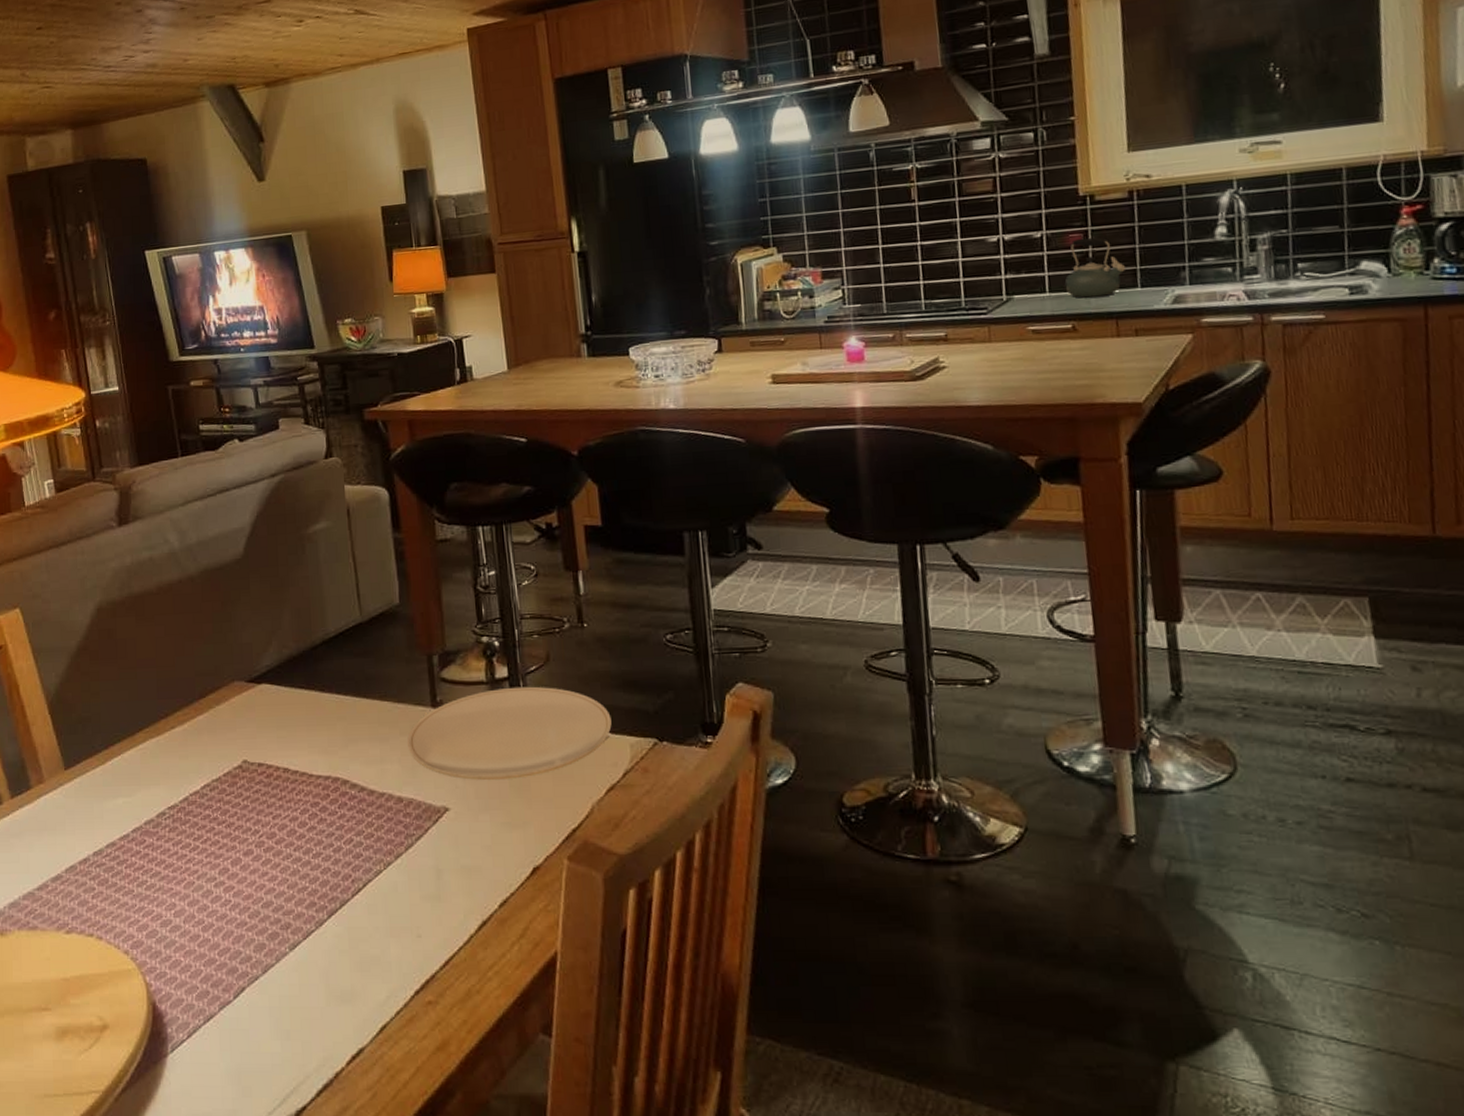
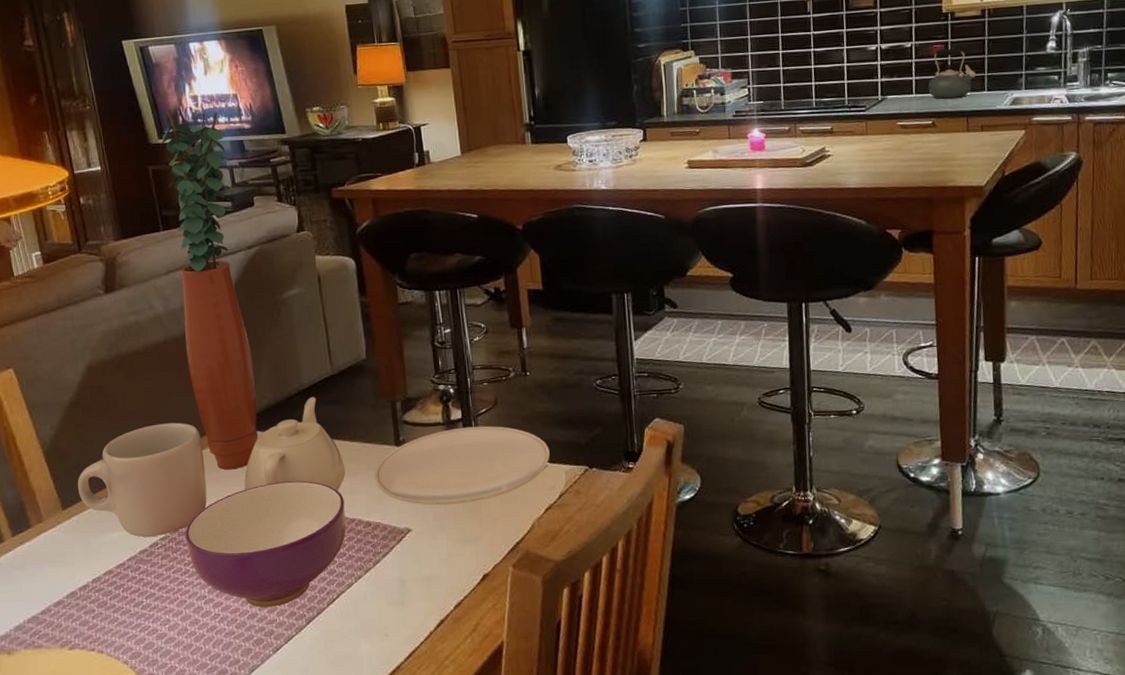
cup: none [81,673,221,805] -> present [77,422,207,537]
vase: none [182,323,278,730] -> present [161,109,259,470]
bowl: none [195,745,375,895] -> present [185,480,346,607]
teapot: none [261,646,375,759] -> present [244,396,346,491]

